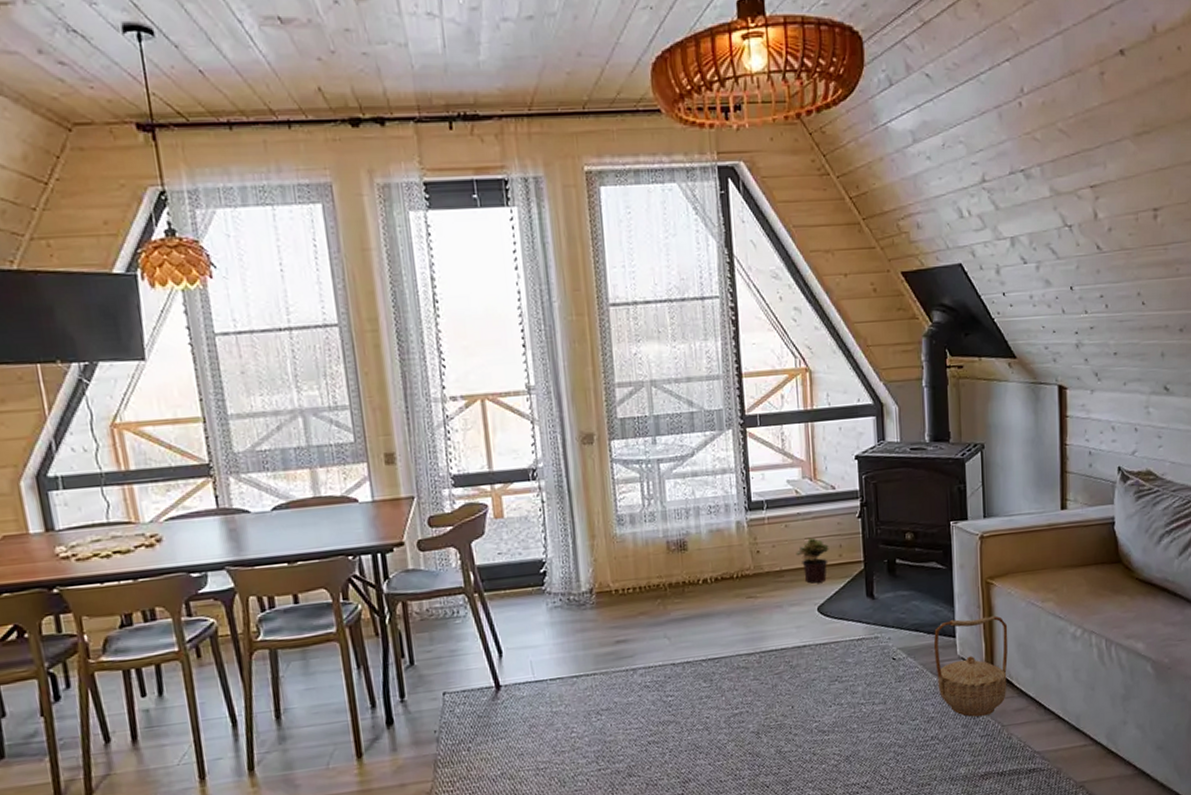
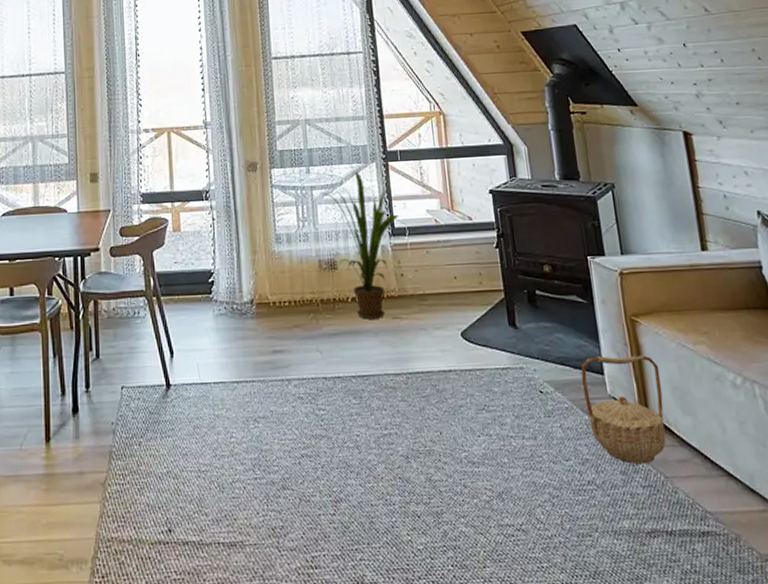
house plant: none [667,439,757,601] -> present [319,171,399,319]
potted plant: present [795,537,829,584] -> none [437,264,469,309]

